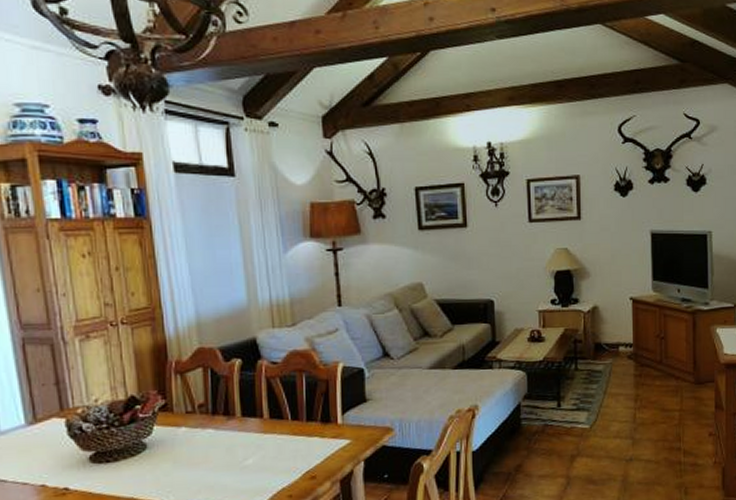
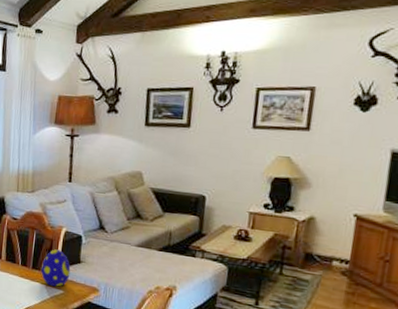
decorative egg: none [319,391,356,437] -> present [41,249,71,287]

